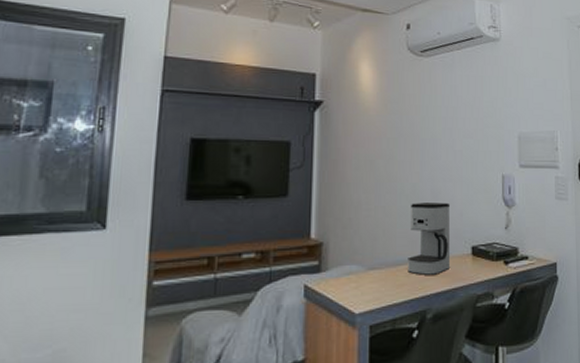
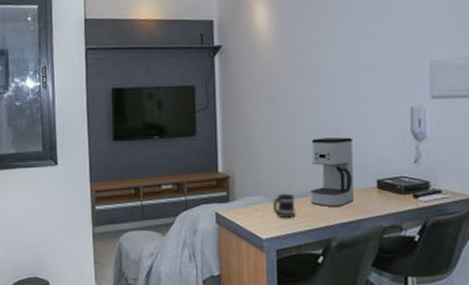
mug: none [367,261,392,290] -> present [272,193,296,219]

